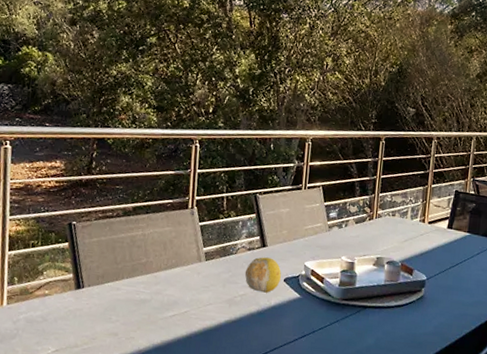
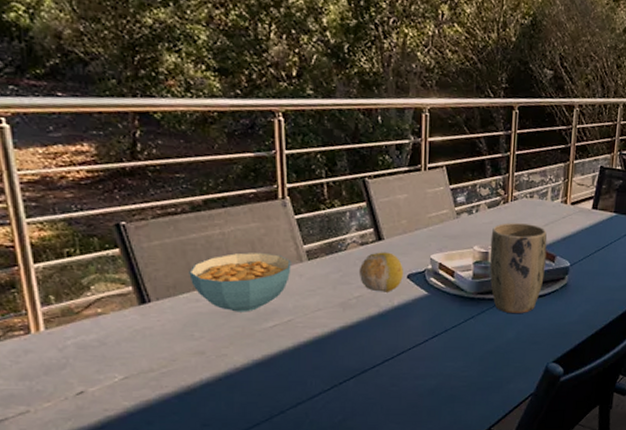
cereal bowl: none [115,251,193,302] -> present [189,252,292,312]
plant pot: none [354,237,407,321] -> present [489,223,548,313]

